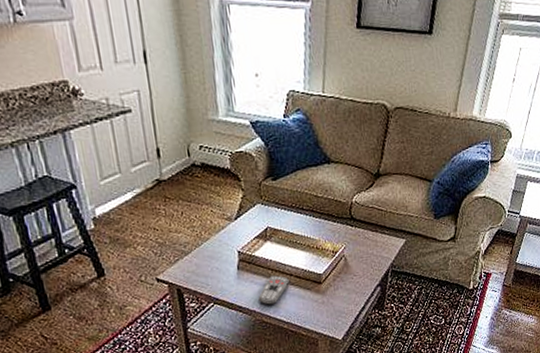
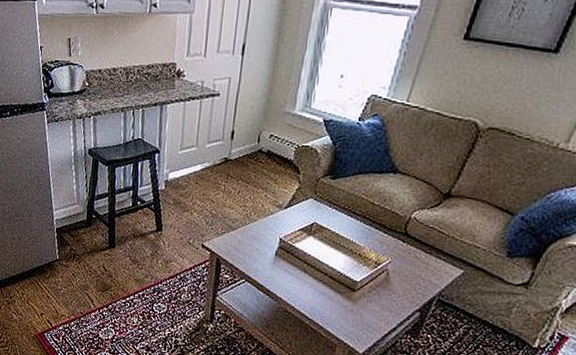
remote control: present [258,275,289,305] -> none [287,270,323,298]

